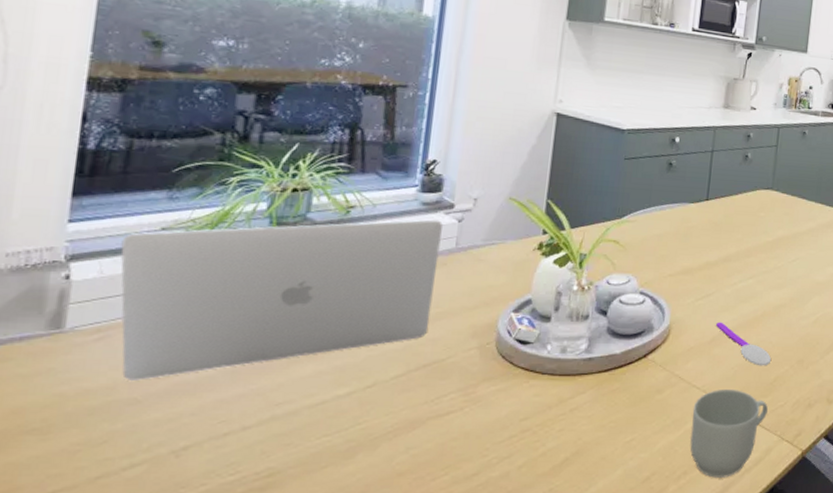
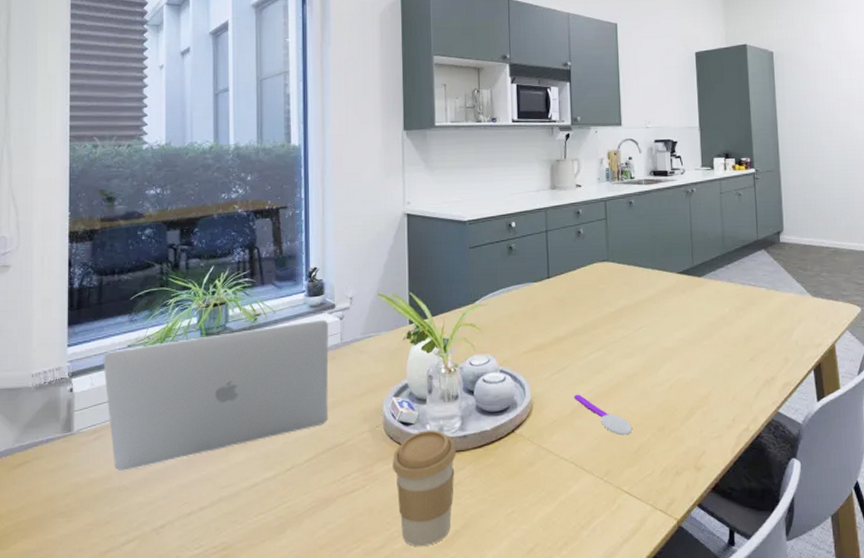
coffee cup: none [500,350,579,475] -> present [393,430,457,547]
mug: present [690,388,768,478] -> none [564,459,636,549]

